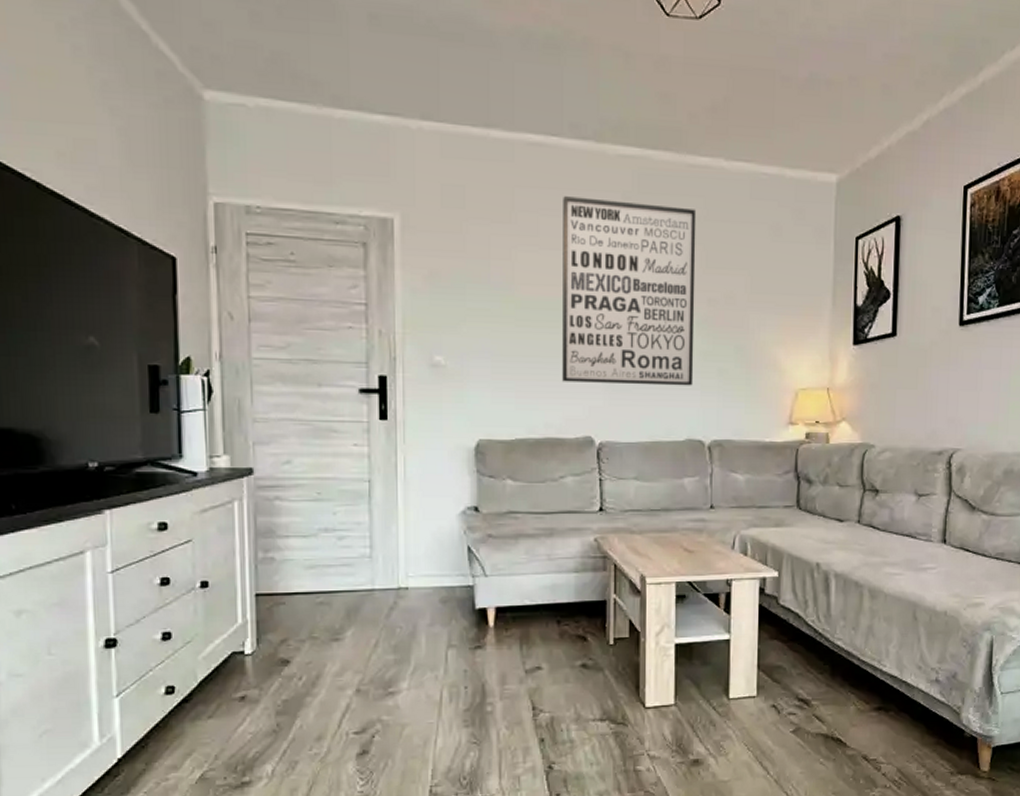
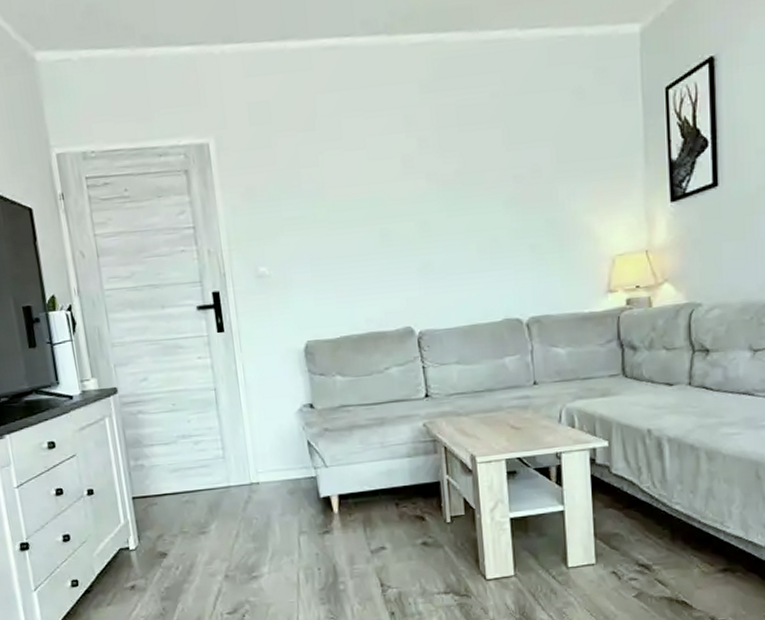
wall art: present [562,196,697,386] -> none [361,86,506,277]

